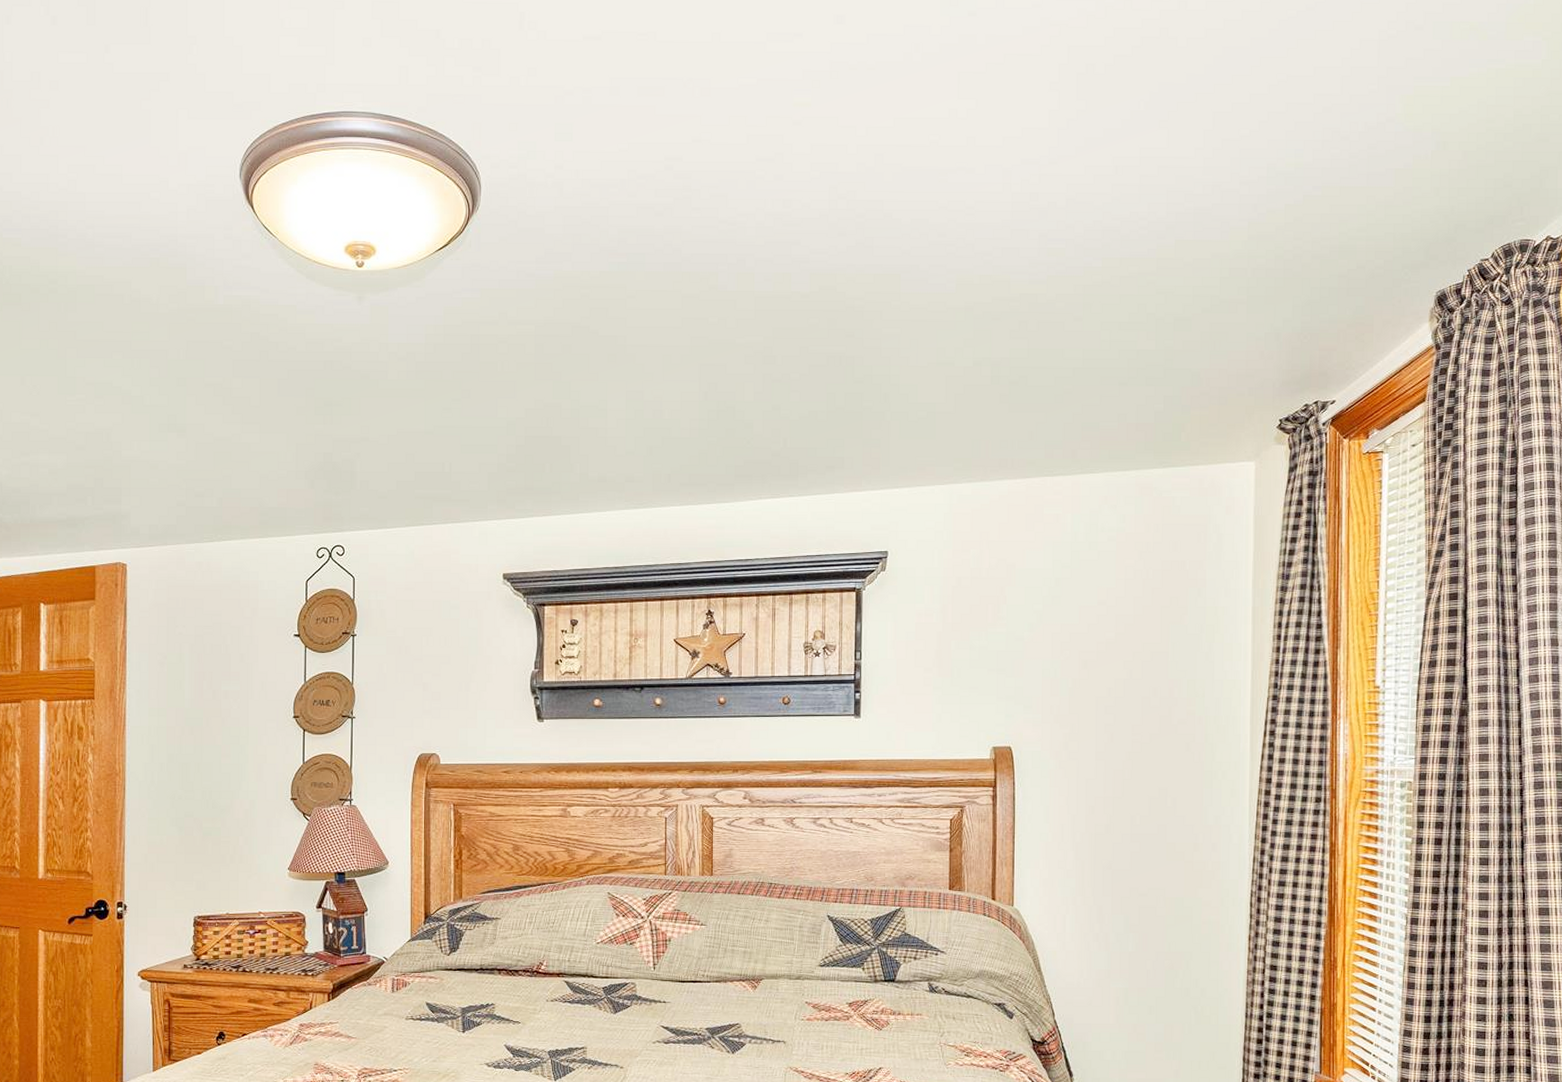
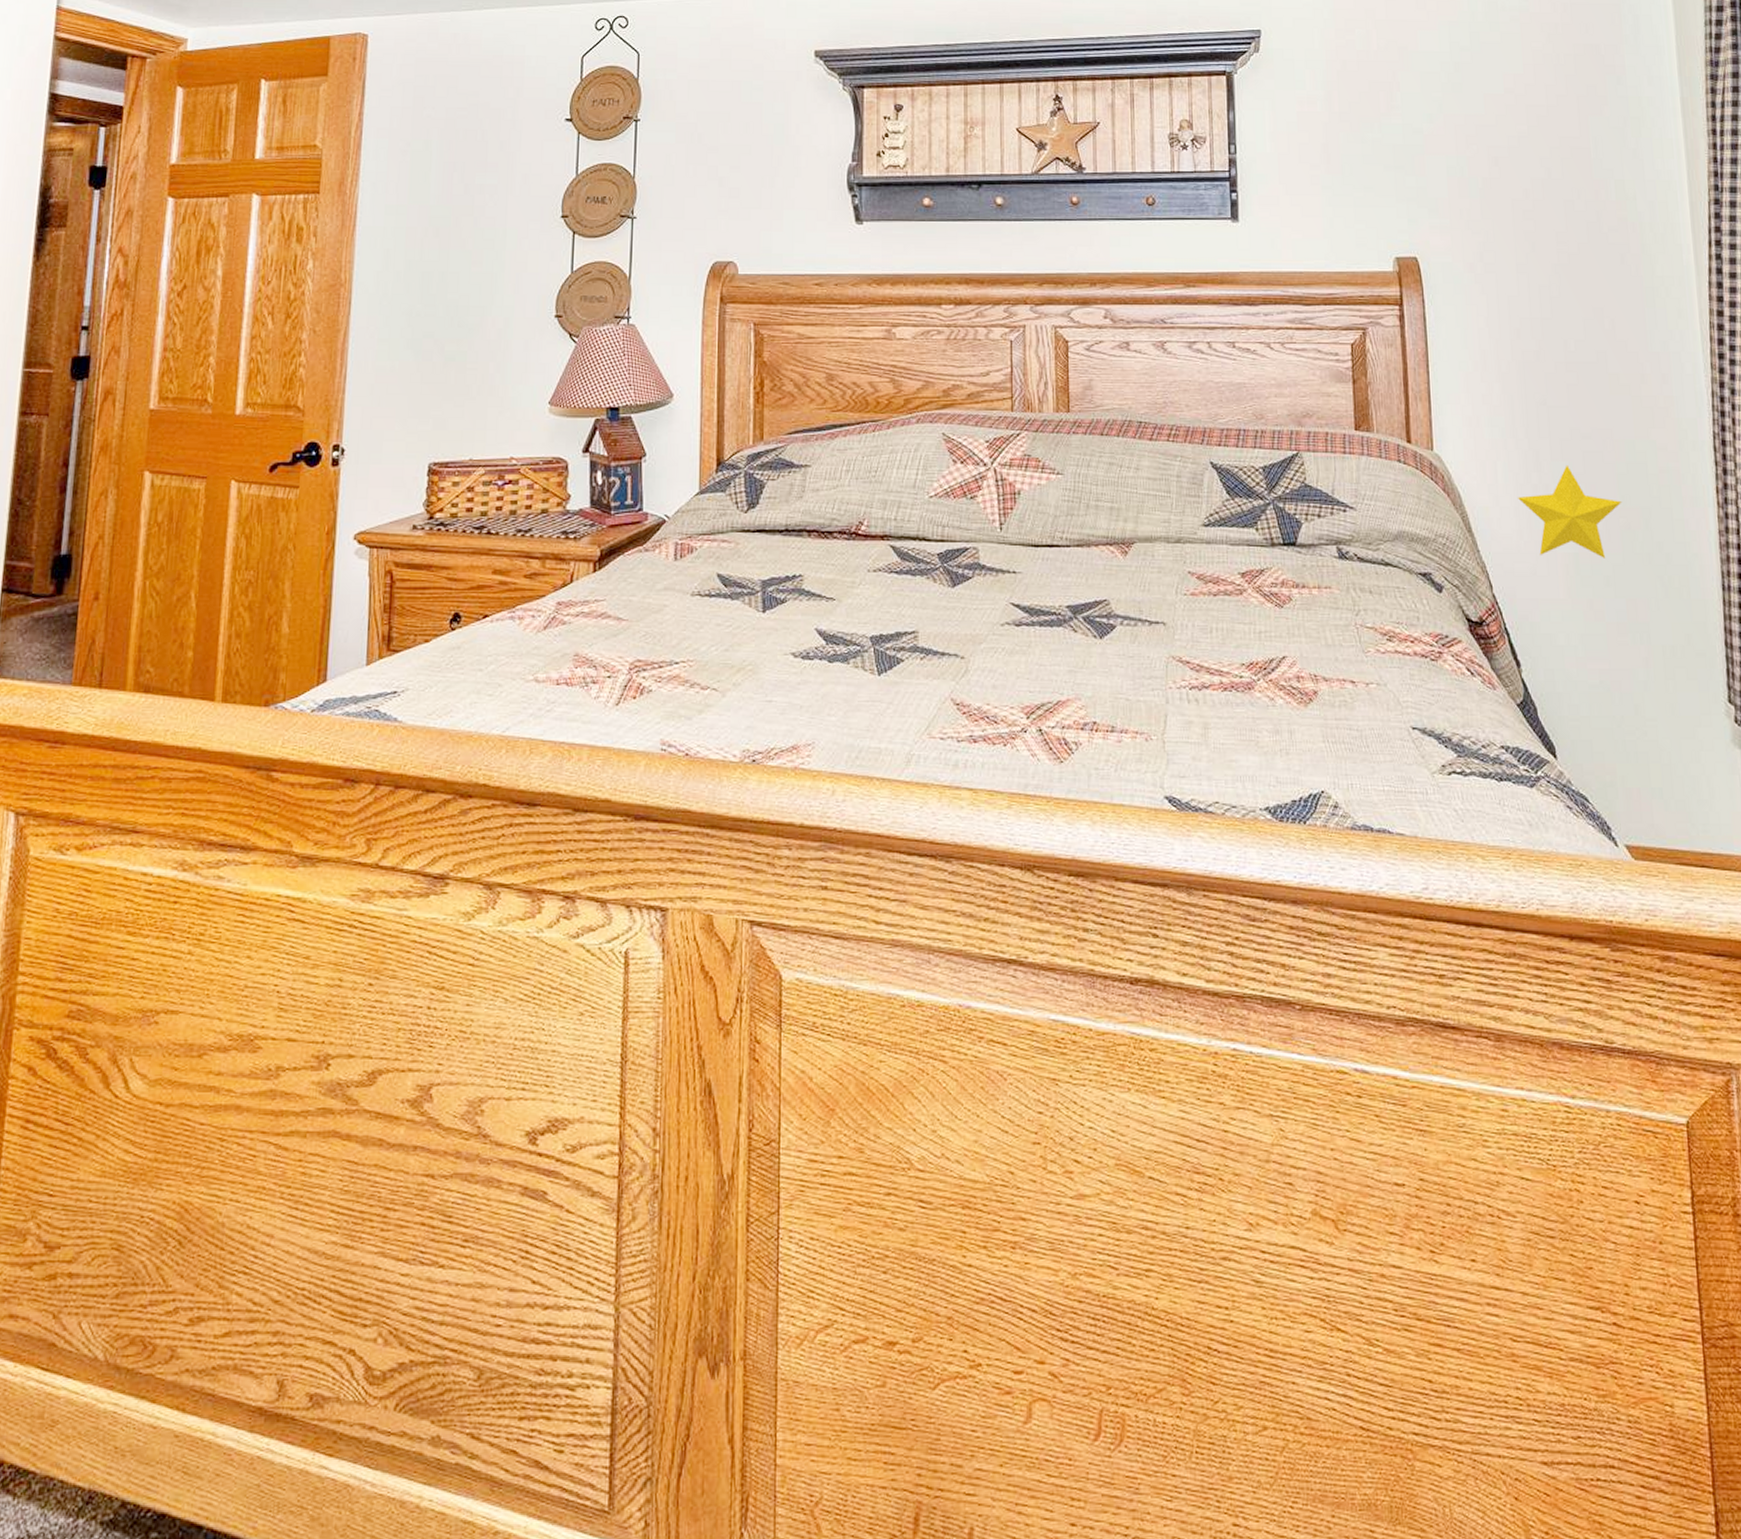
decorative star: none [1081,917,1169,992] -> present [1518,464,1622,558]

